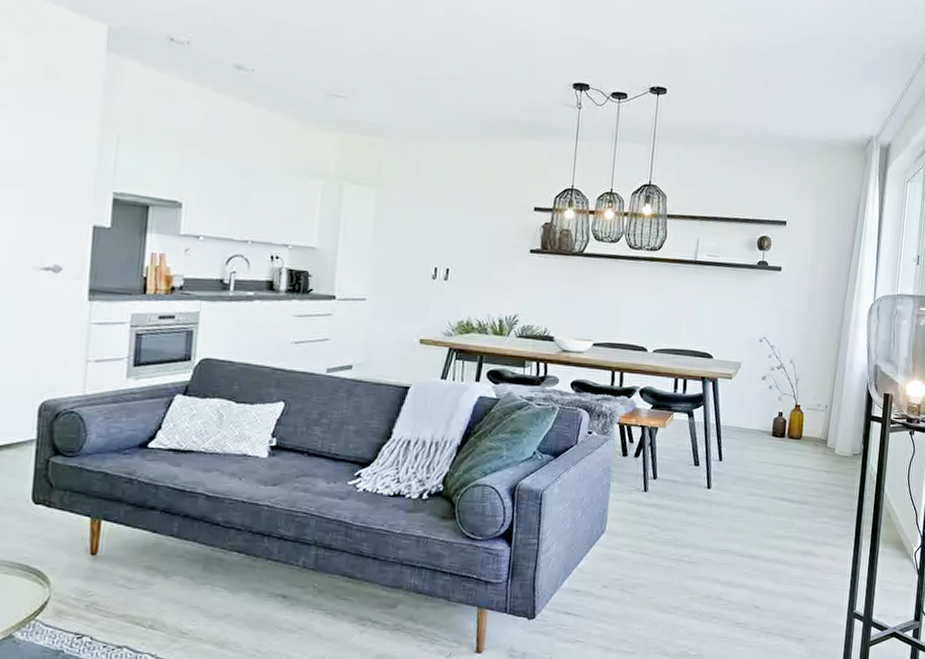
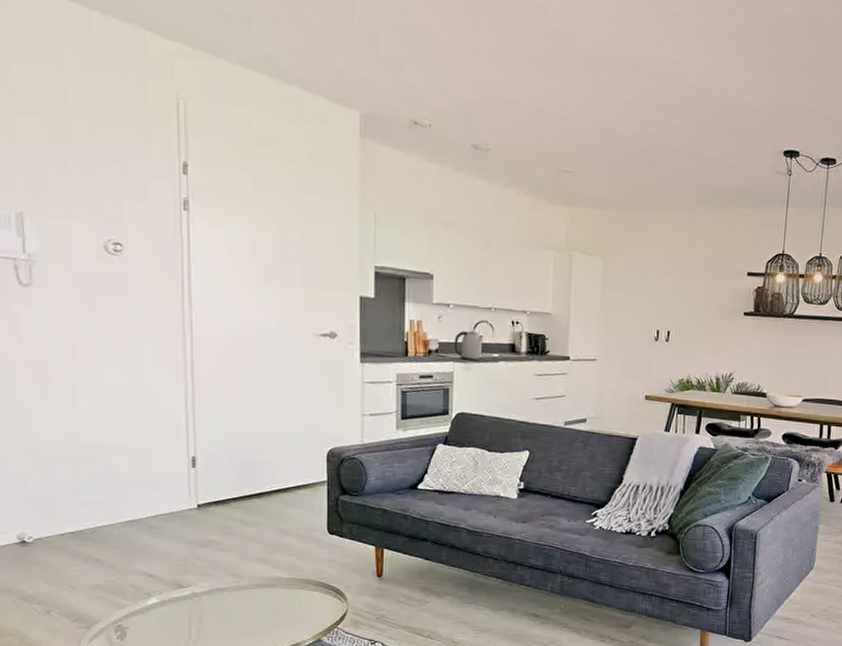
kettle: none [202,266,237,301] -> present [454,331,483,362]

